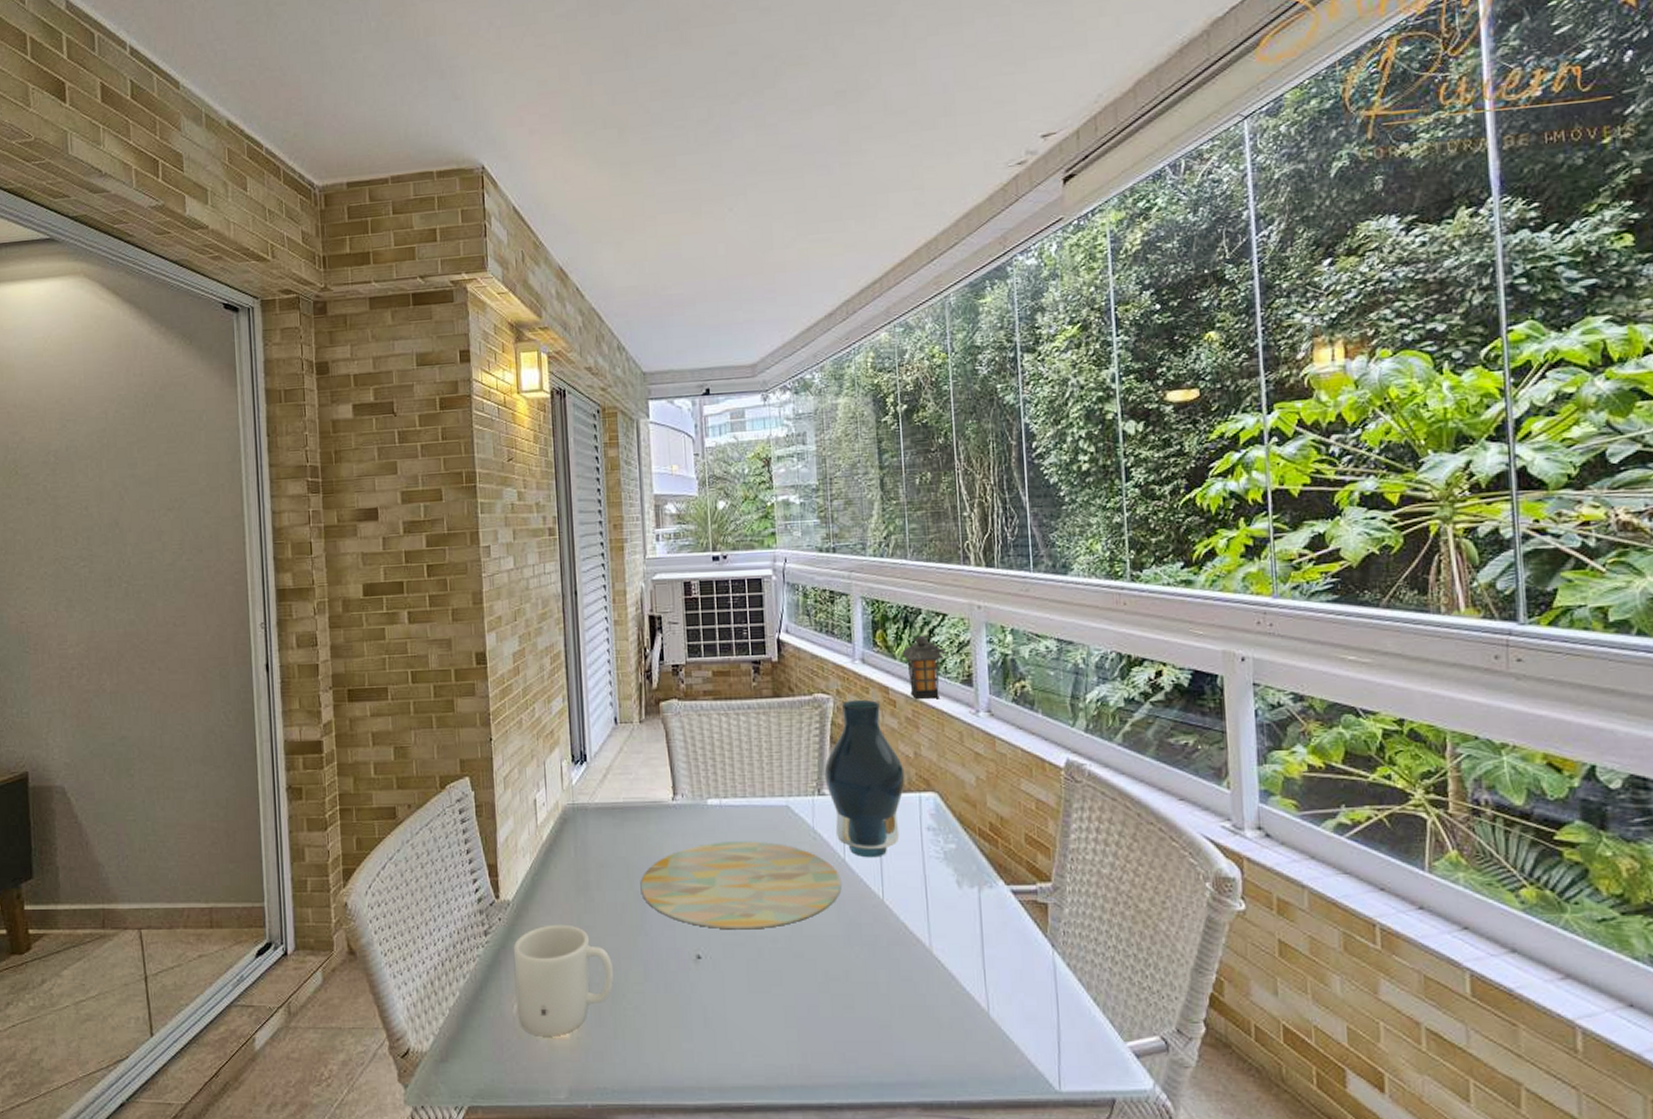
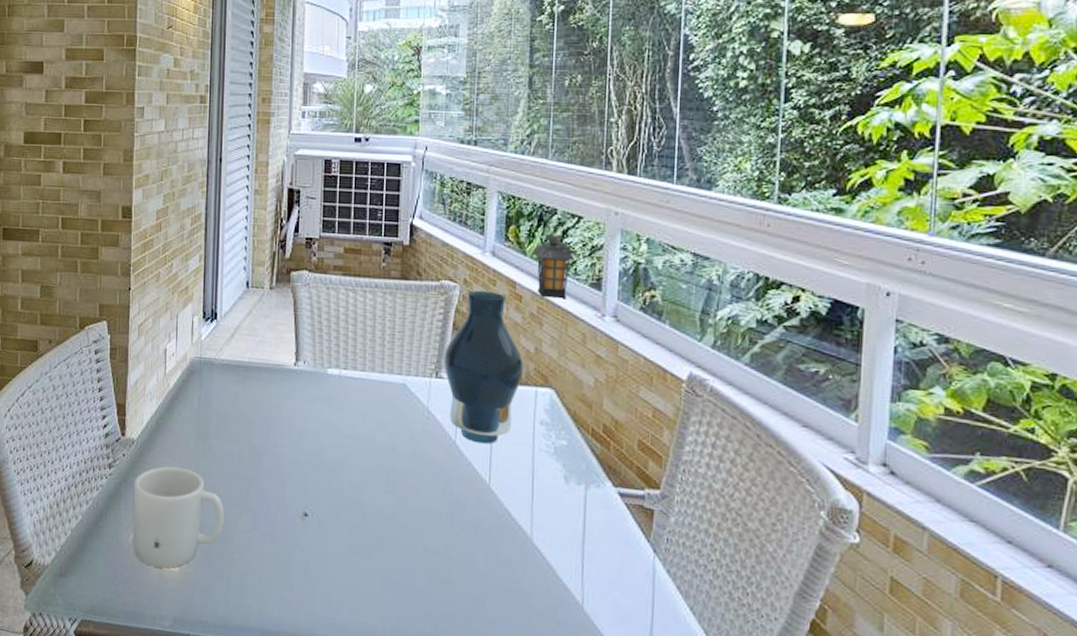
decorative tray: present [640,841,842,930] -> none [256,410,450,497]

